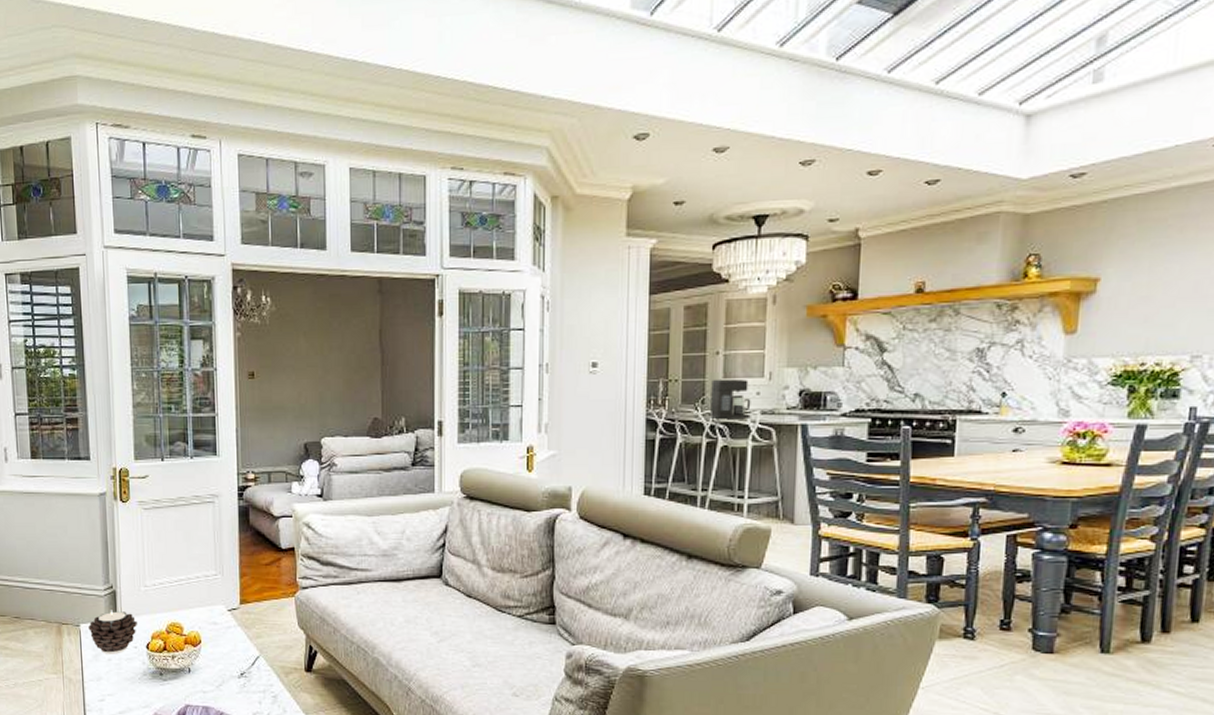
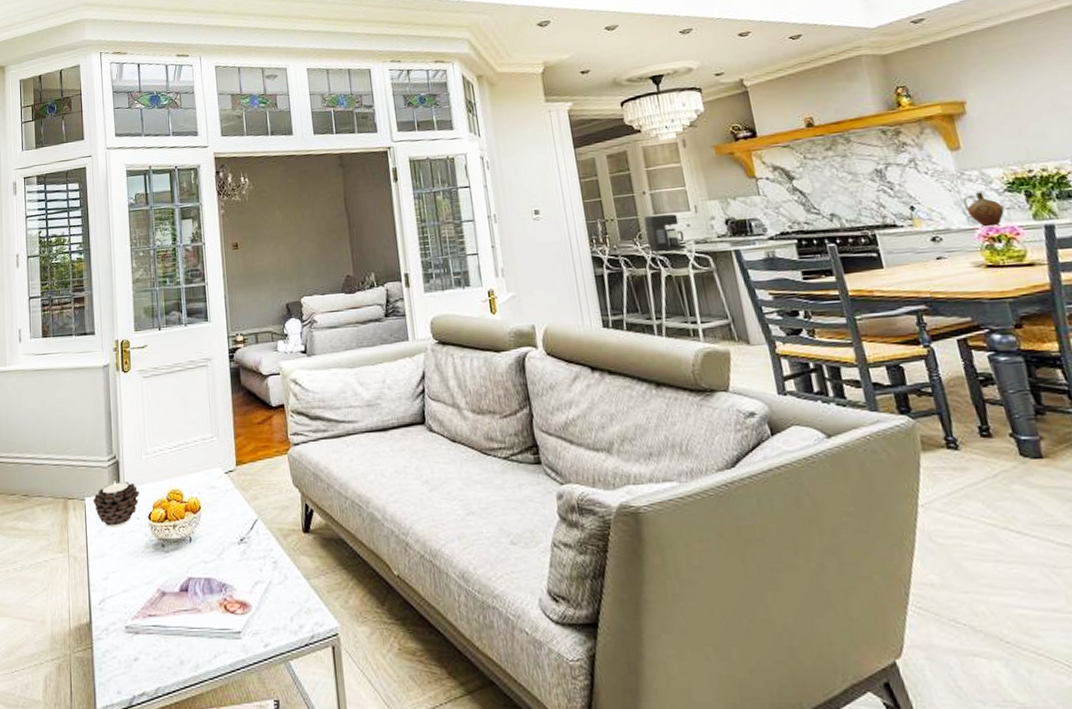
ceramic jug: none [1059,383,1100,422] -> present [962,192,1005,227]

